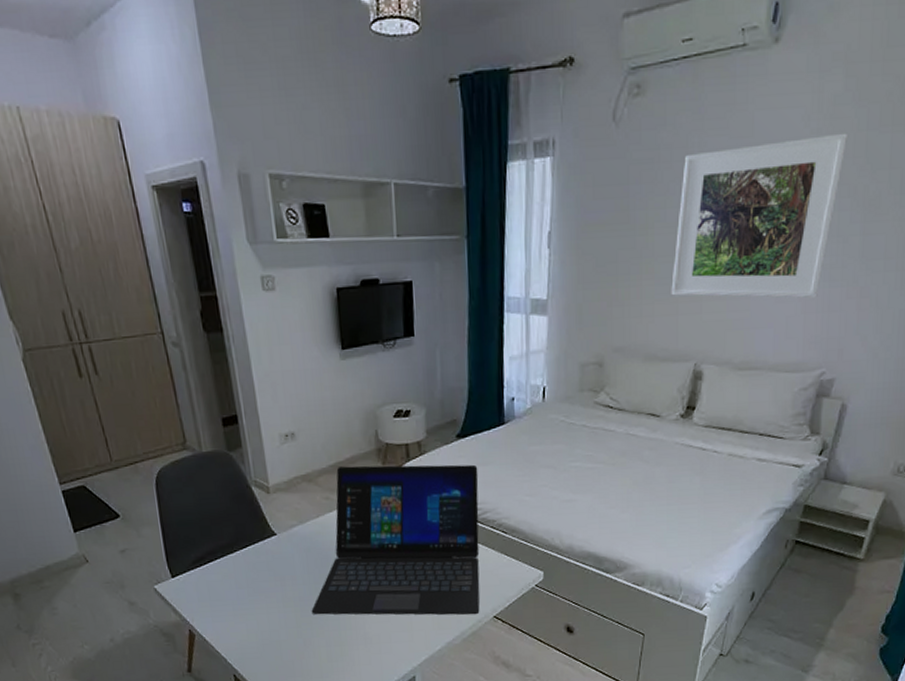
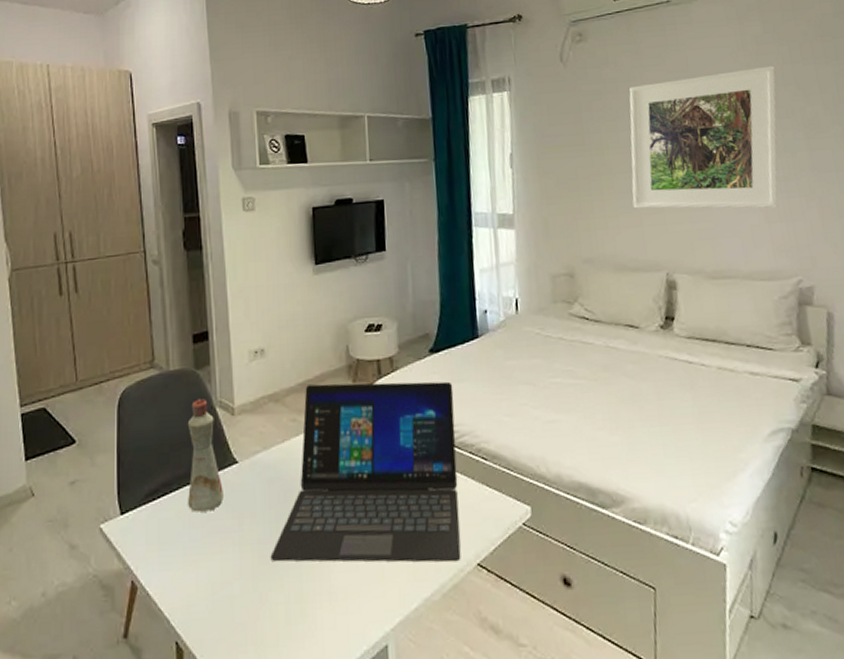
bottle: none [225,478,266,576] -> present [187,399,223,512]

